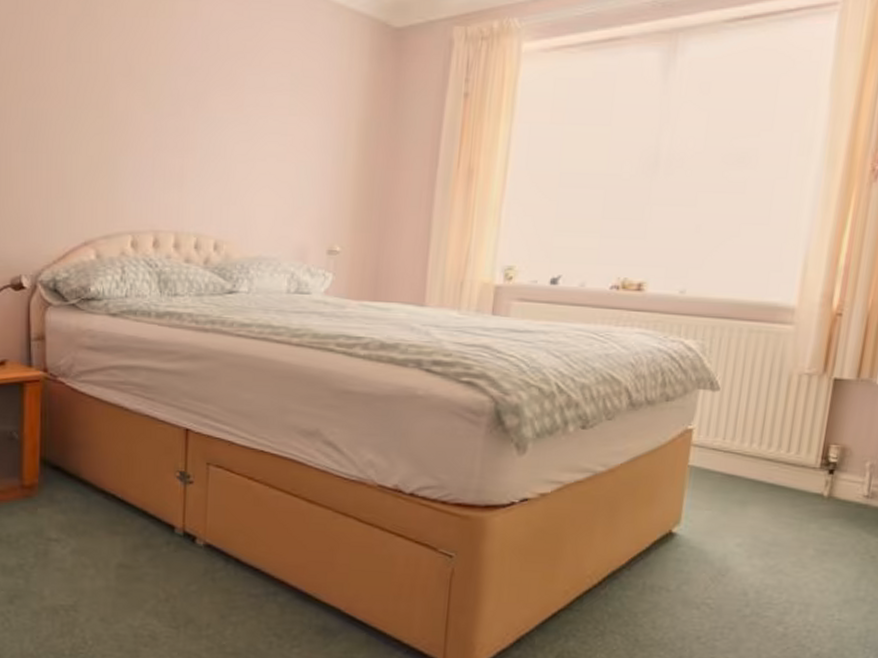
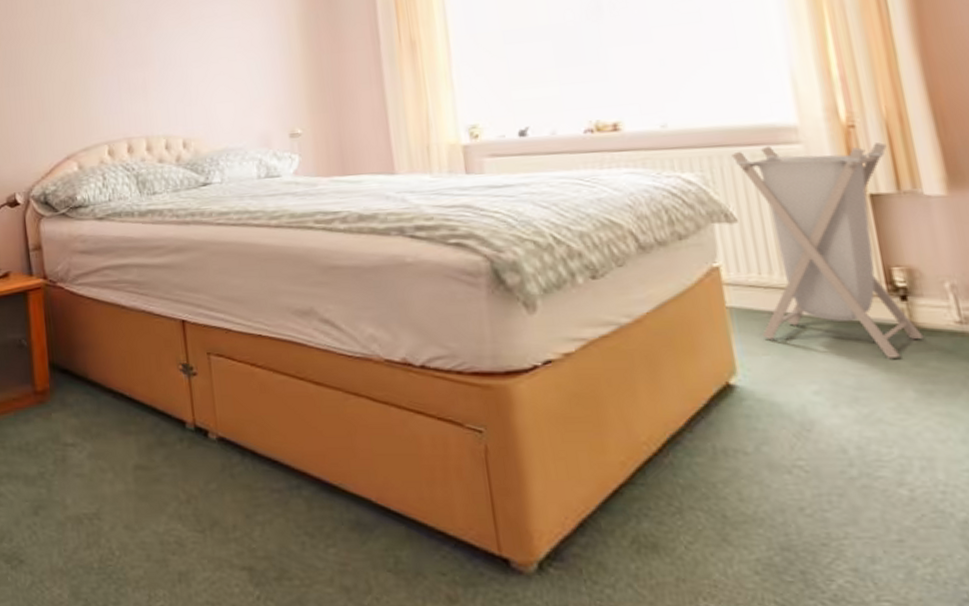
laundry hamper: none [710,323,862,522] -> present [731,142,924,358]

